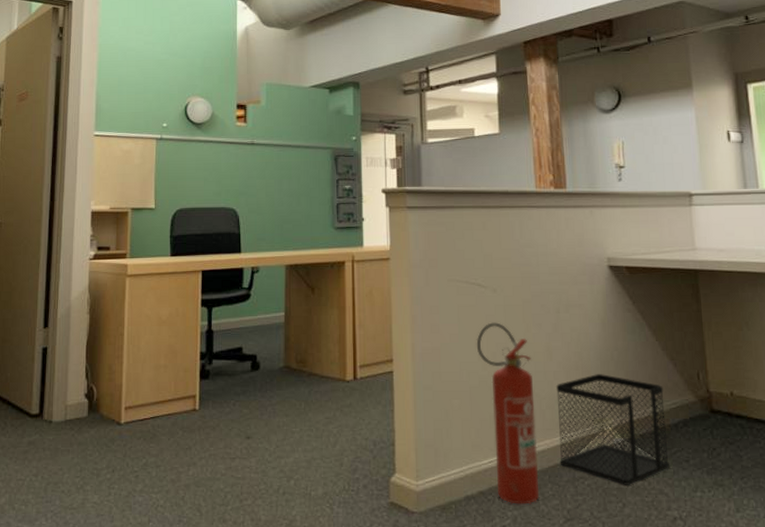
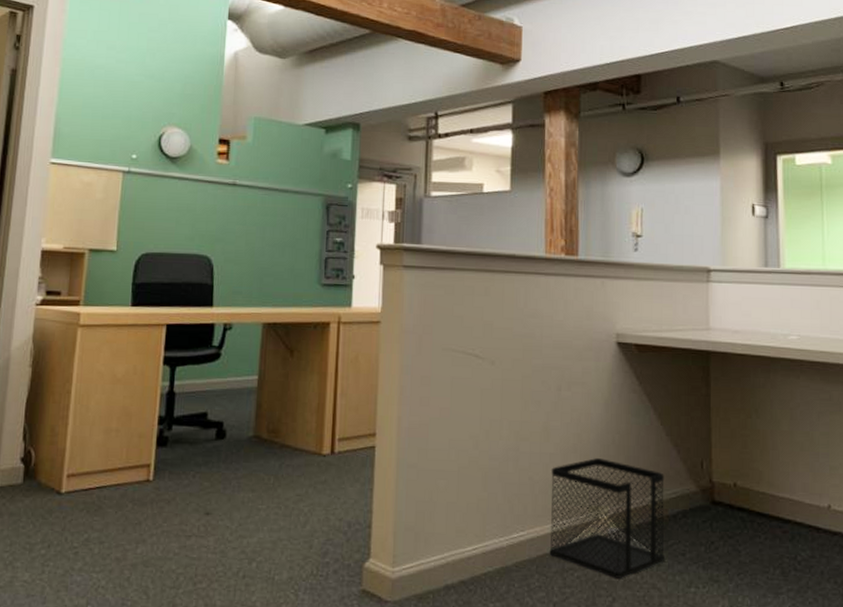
fire extinguisher: present [476,322,539,505] -> none [468,397,527,596]

